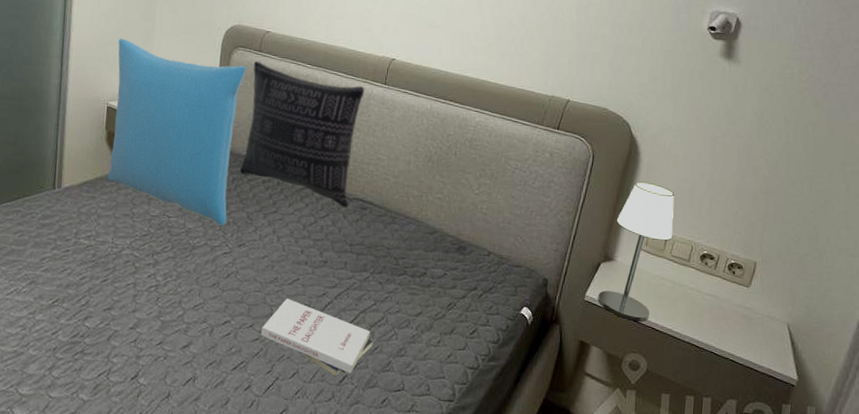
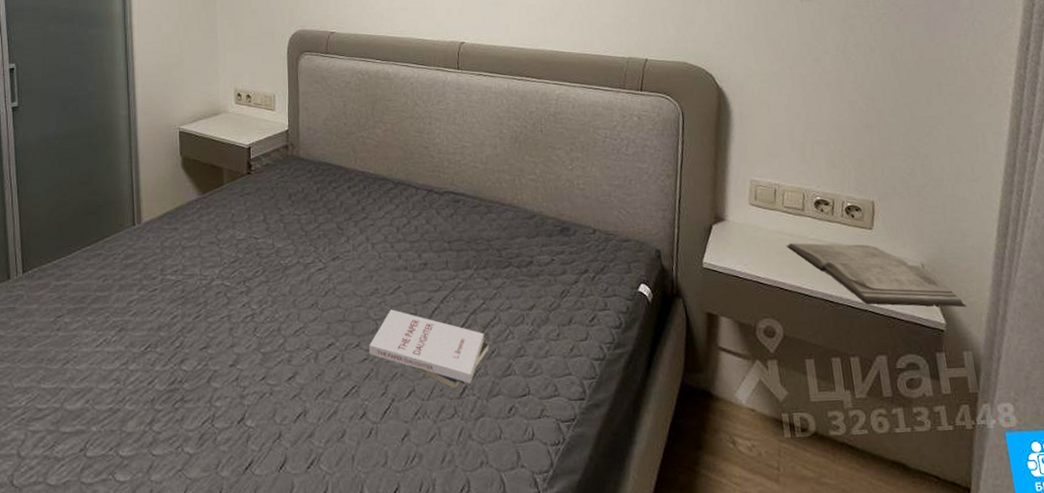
pillow: present [107,38,246,227] -> none [183,59,317,241]
pillow: present [240,60,365,208] -> none [322,63,441,203]
table lamp: present [597,181,675,322] -> none [716,132,782,283]
diary: none [666,289,821,368] -> present [787,243,967,308]

